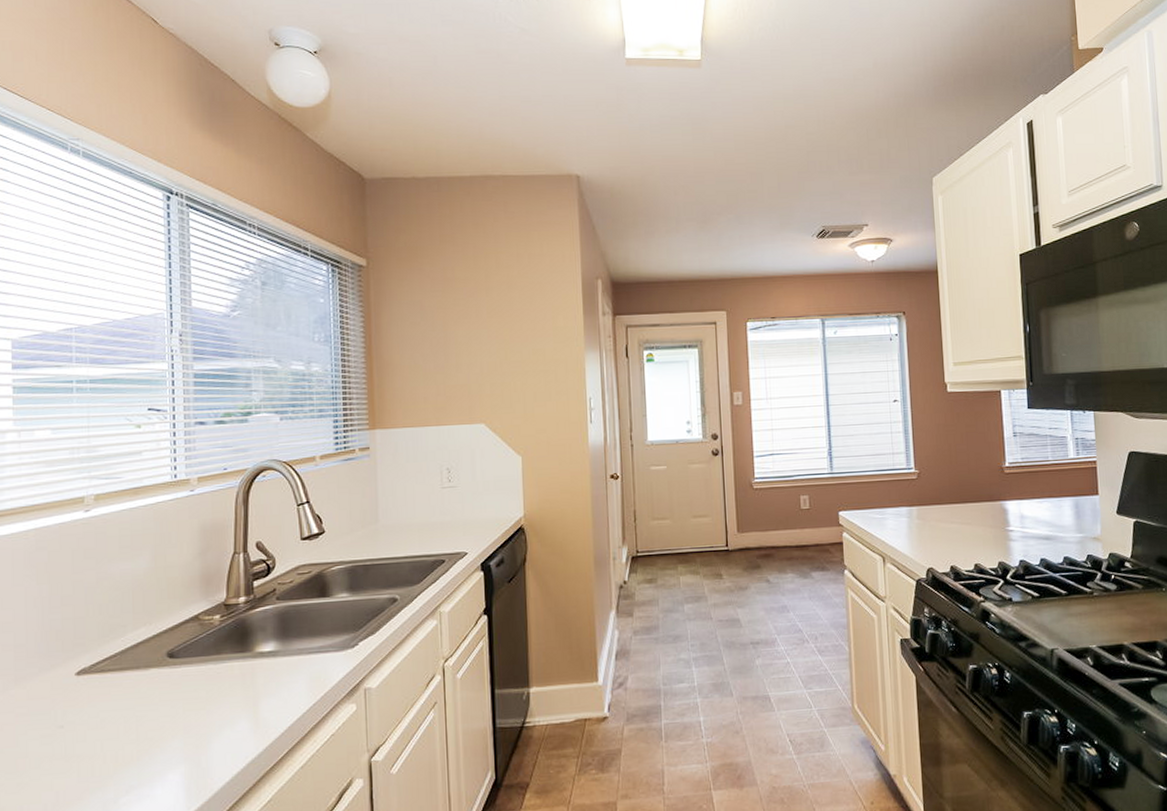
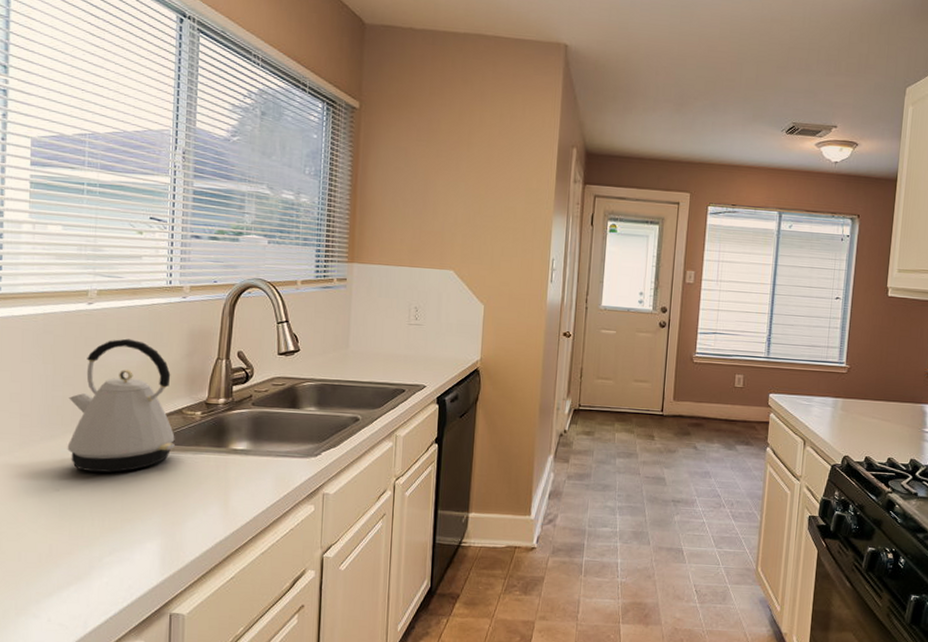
kettle: none [69,544,193,701] -> present [67,338,175,473]

